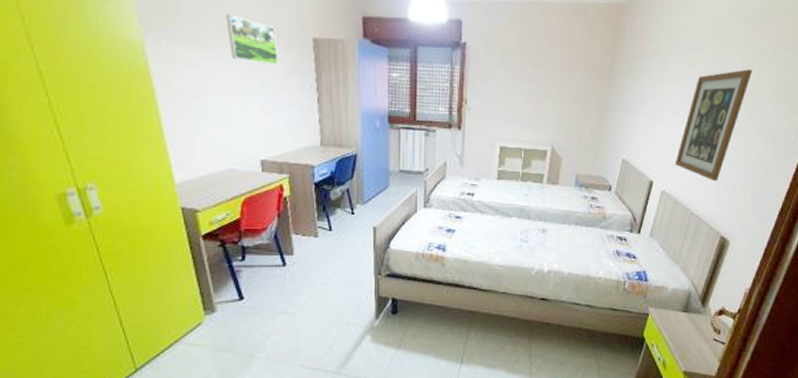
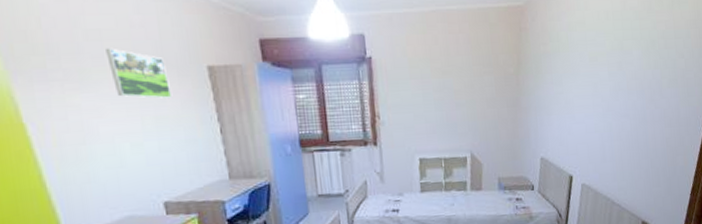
wall art: present [674,69,753,182] -> none [590,59,650,169]

